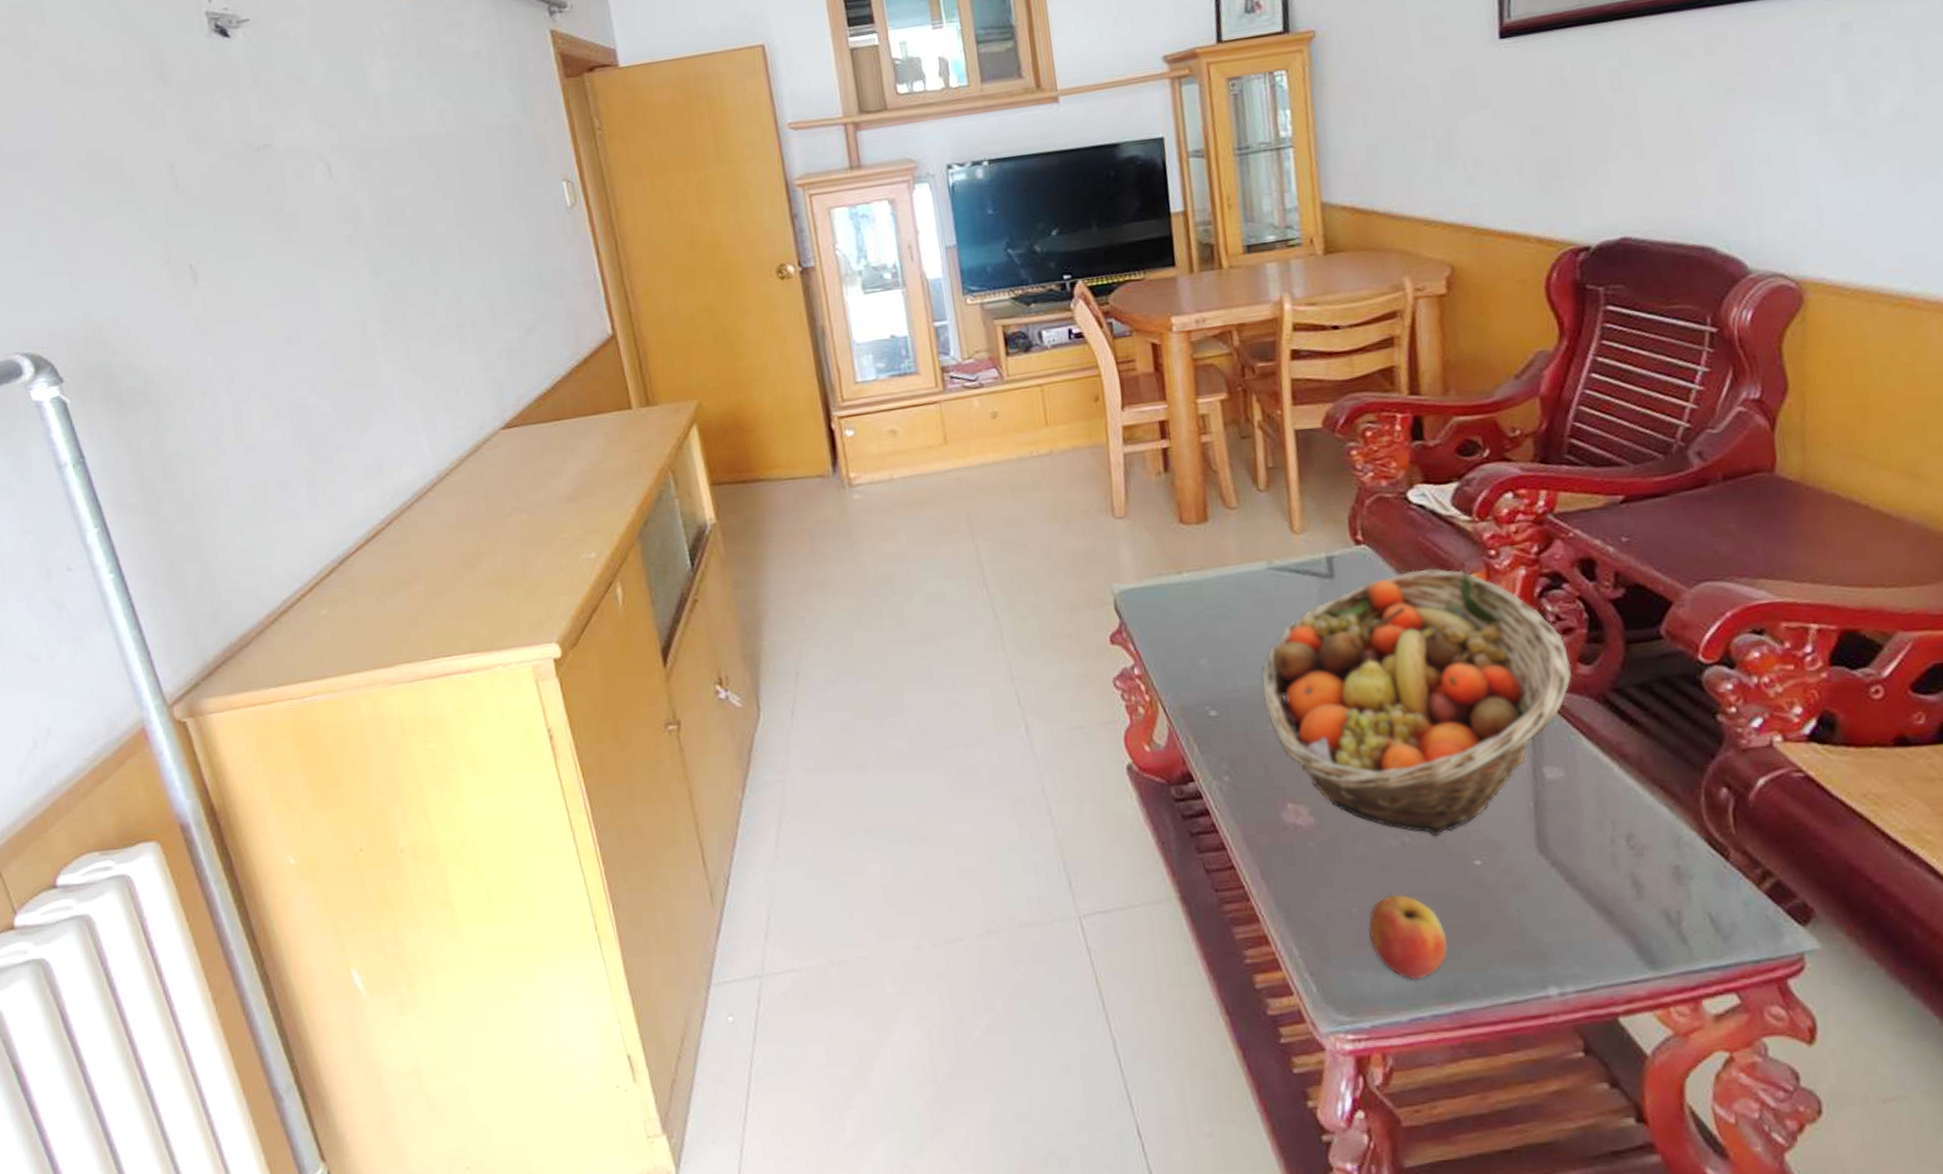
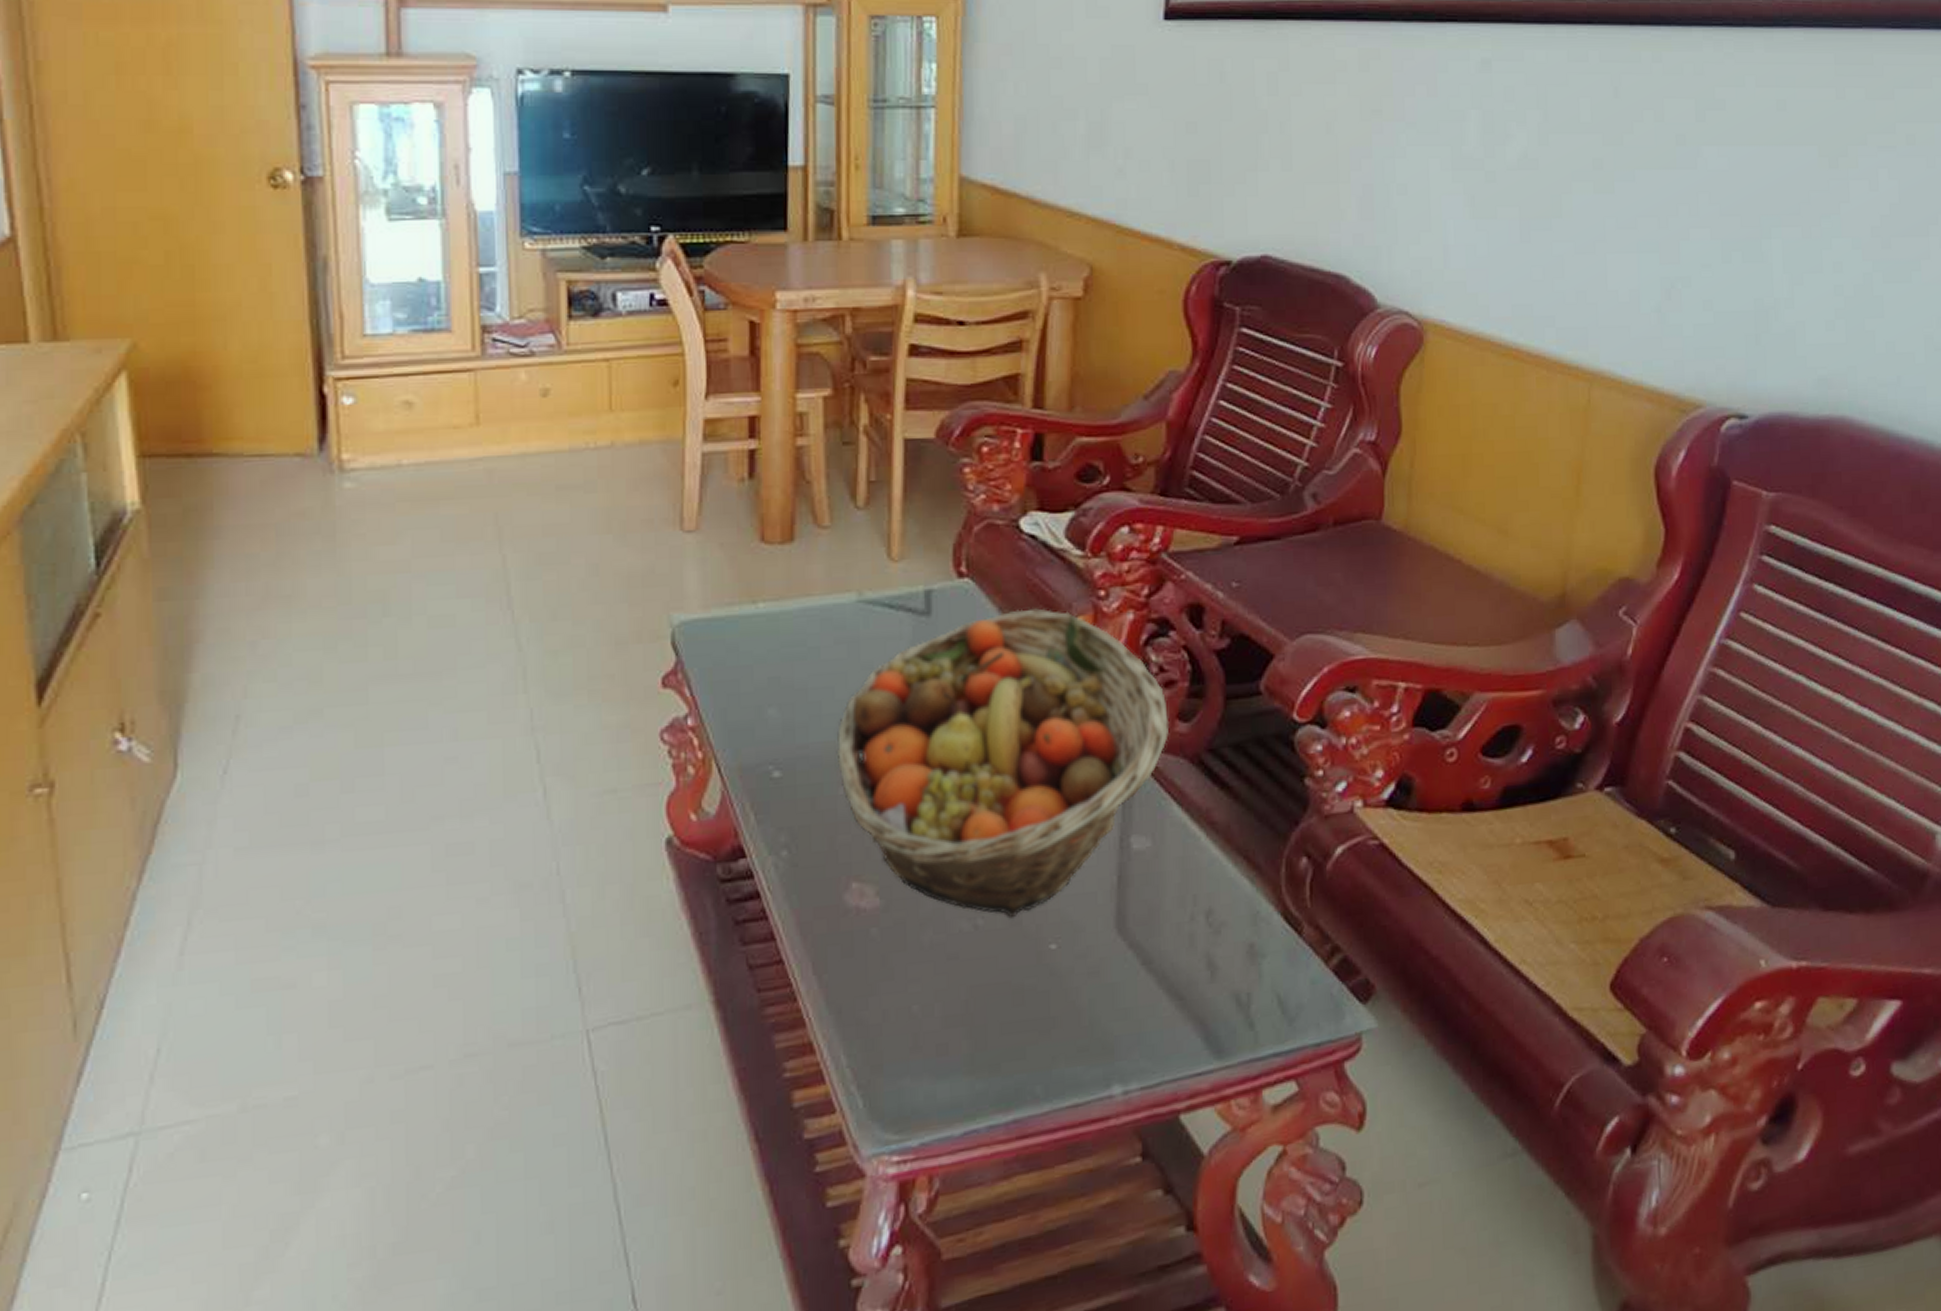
apple: present [1369,895,1448,979] -> none [928,987,1012,1086]

